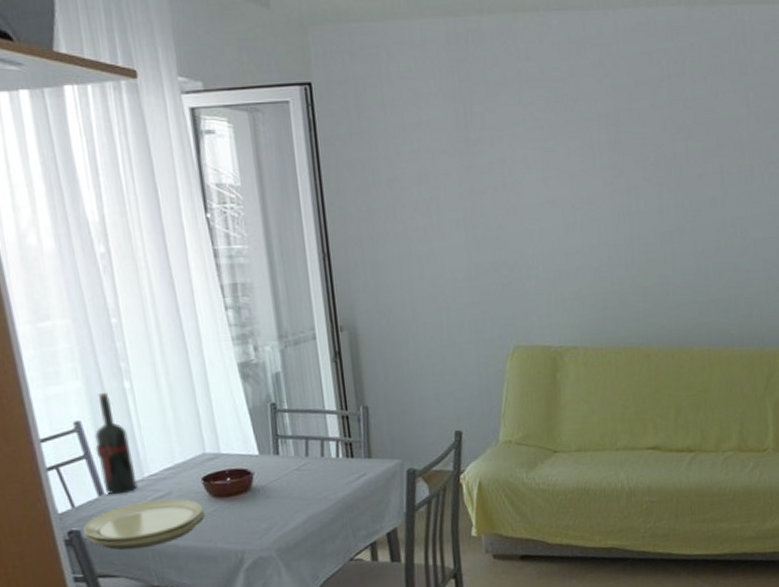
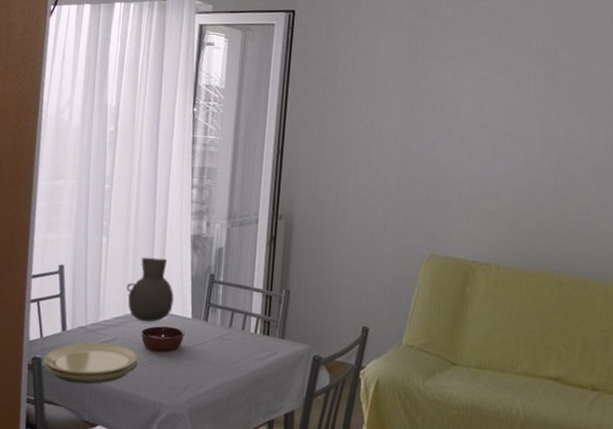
wine bottle: present [95,393,138,496] -> none [68,244,96,333]
vase: none [169,394,234,468] -> present [126,257,174,322]

